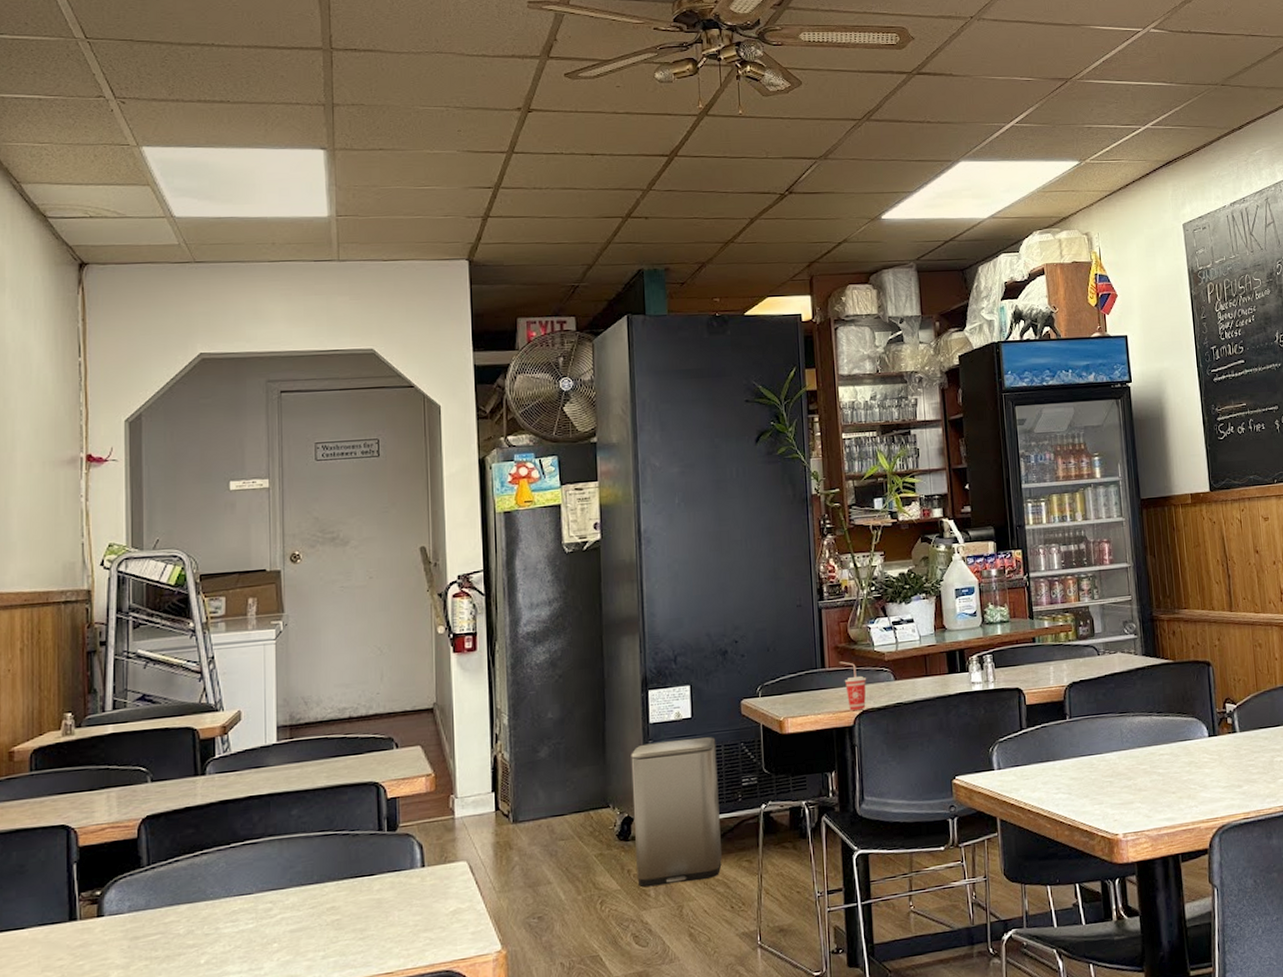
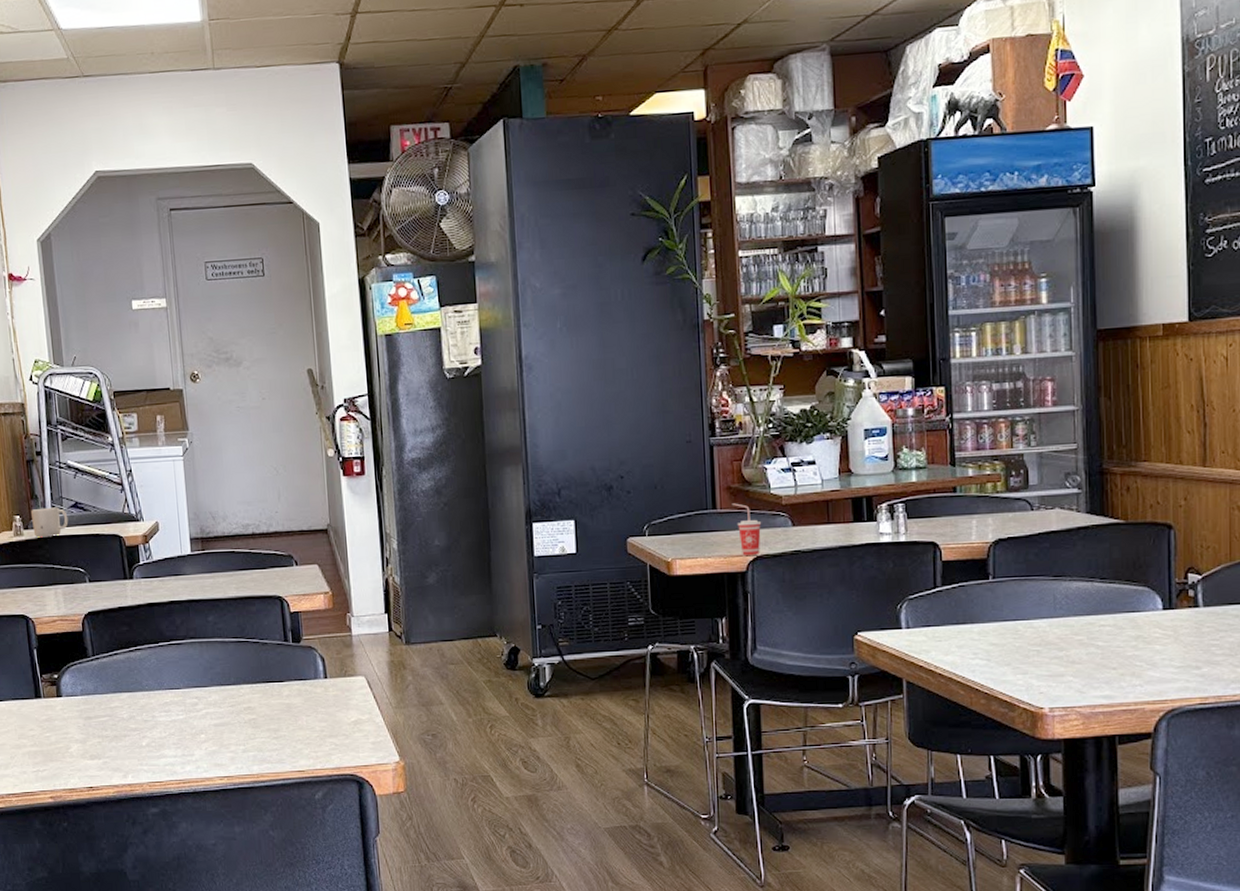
mug: none [86,701,132,736] -> present [30,507,69,538]
pedal bin: present [631,737,722,887] -> none [516,574,608,716]

